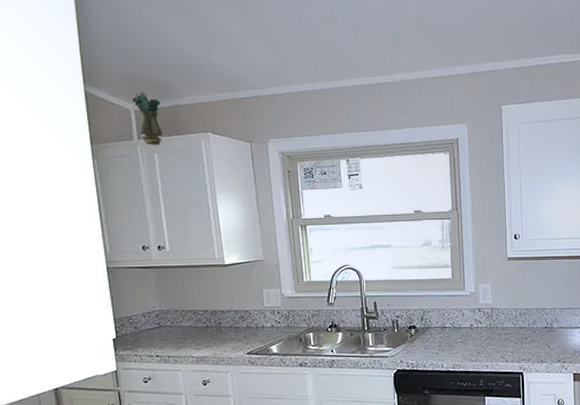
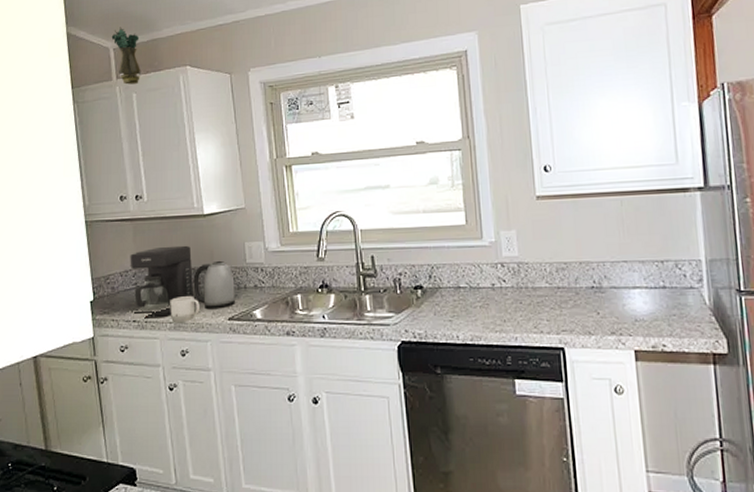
coffee maker: none [152,291,217,355] -> present [130,245,196,320]
mug: none [192,333,220,358] -> present [170,295,200,323]
kettle: none [214,304,255,346] -> present [193,260,236,310]

